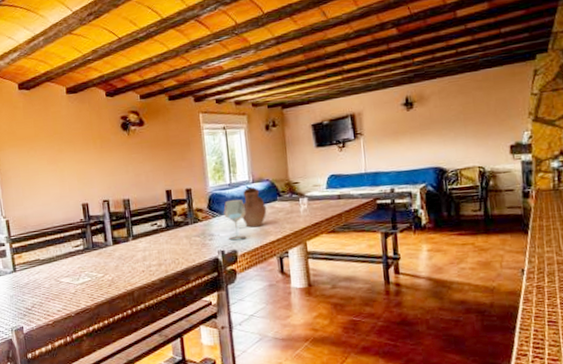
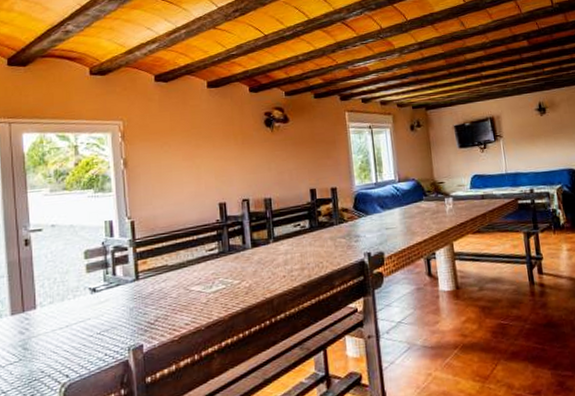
wine glass: present [223,199,247,241] -> none [369,198,393,242]
jug: present [242,187,267,228] -> none [388,186,413,228]

